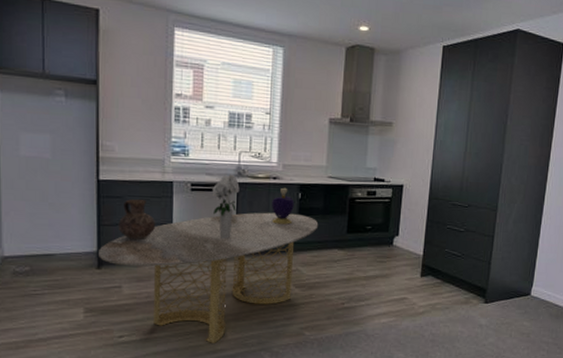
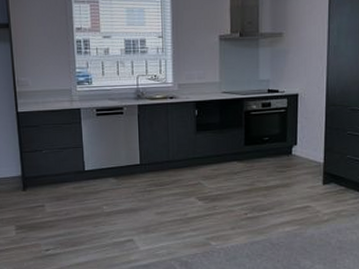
dining table: present [99,212,319,343] -> none [23,130,217,254]
ceramic jug: present [117,199,156,241] -> none [36,127,69,164]
bouquet: present [212,174,240,239] -> none [115,97,140,158]
decorative container: present [271,187,294,225] -> none [171,106,192,141]

